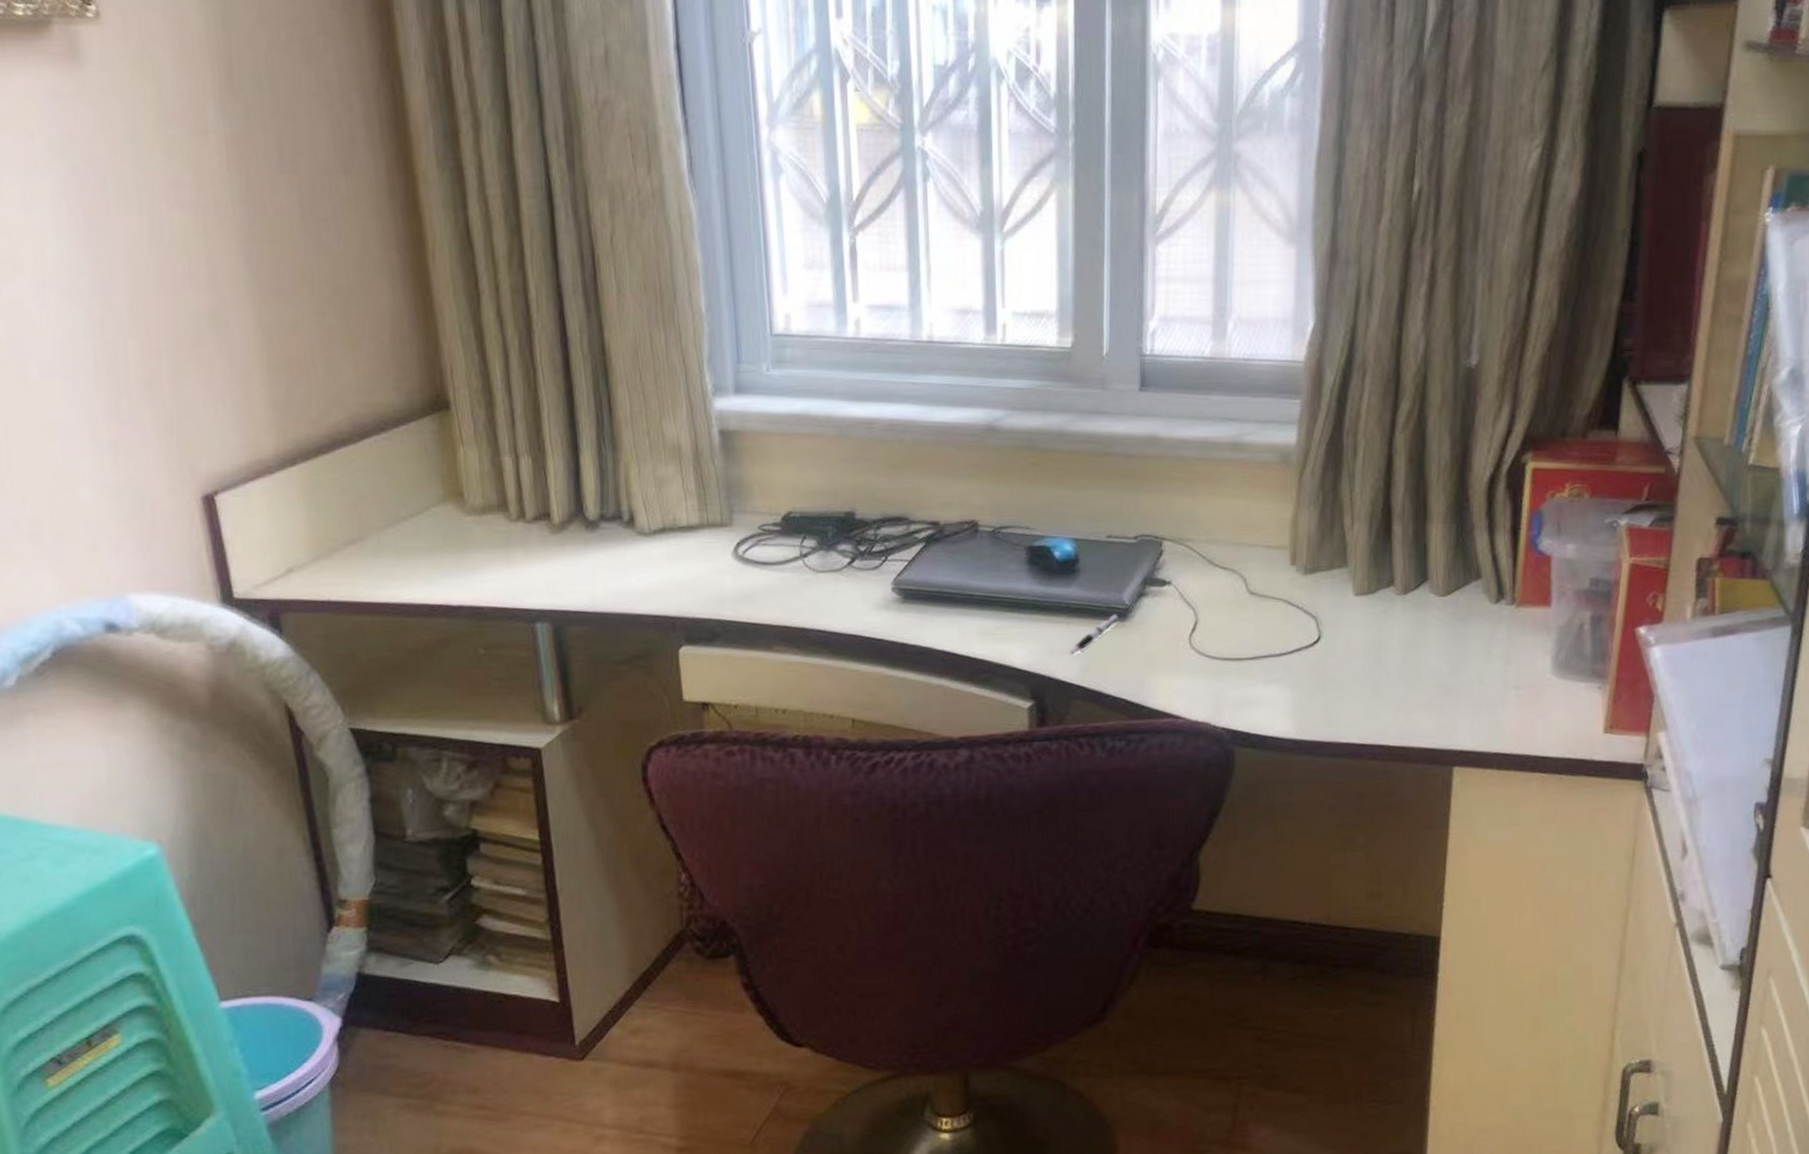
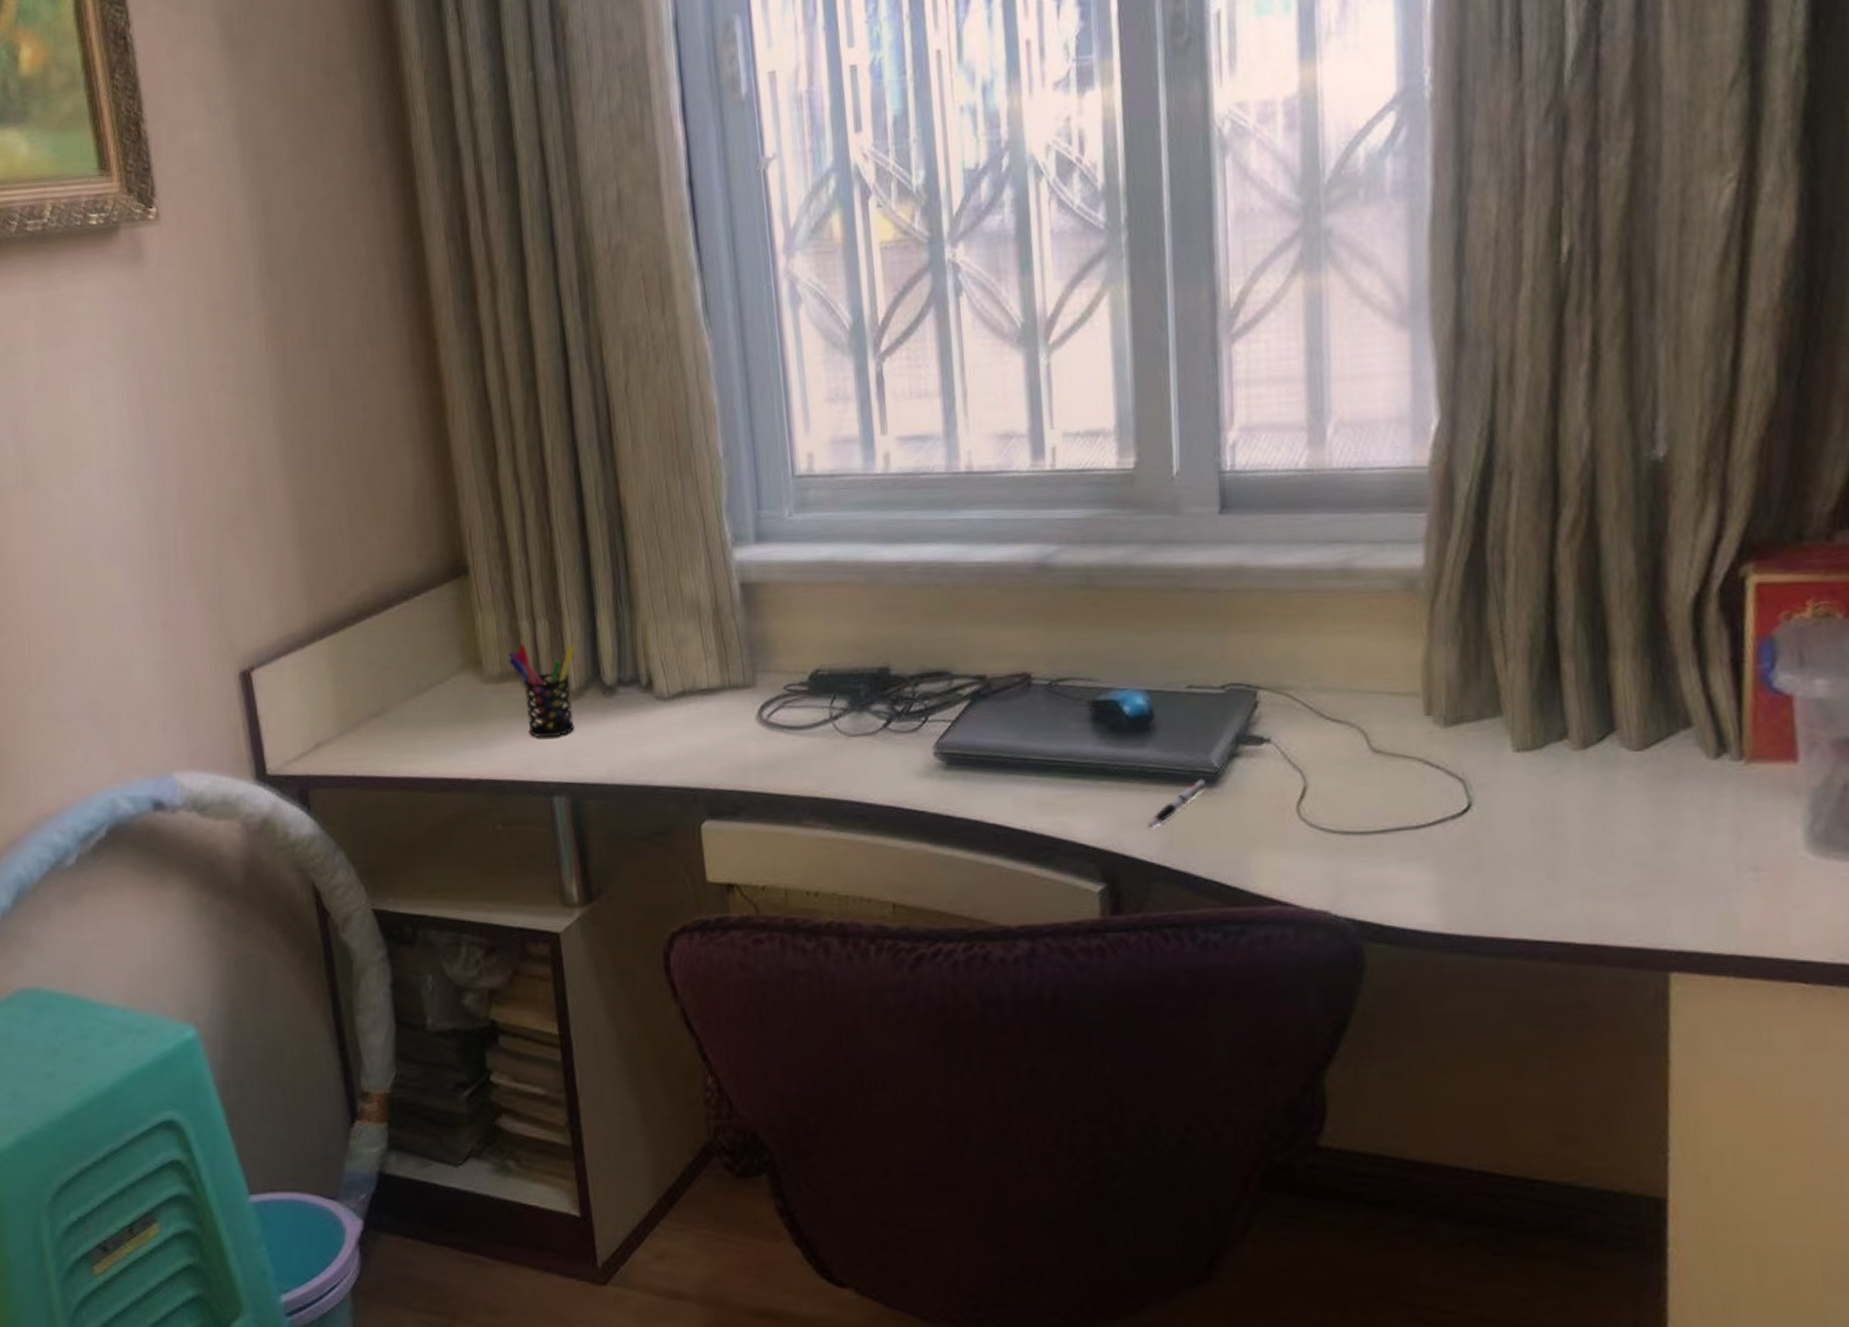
pen holder: none [491,479,557,568] -> present [508,644,574,738]

